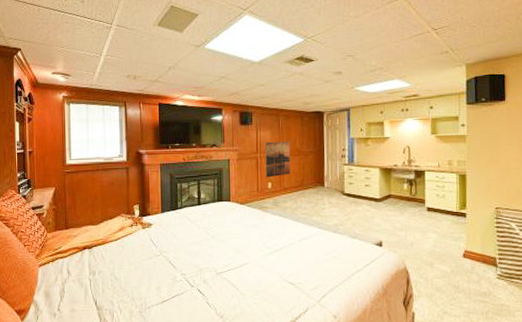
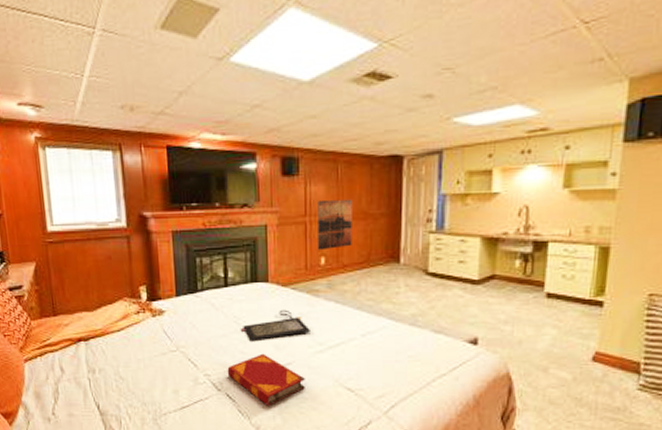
hardback book: none [199,256,258,298] -> present [227,353,305,406]
clutch bag: none [209,222,261,247] -> present [240,309,310,342]

